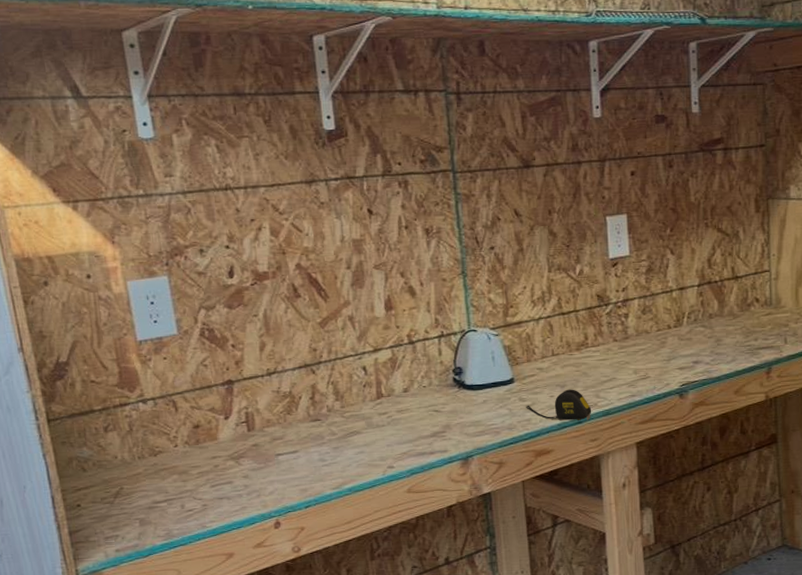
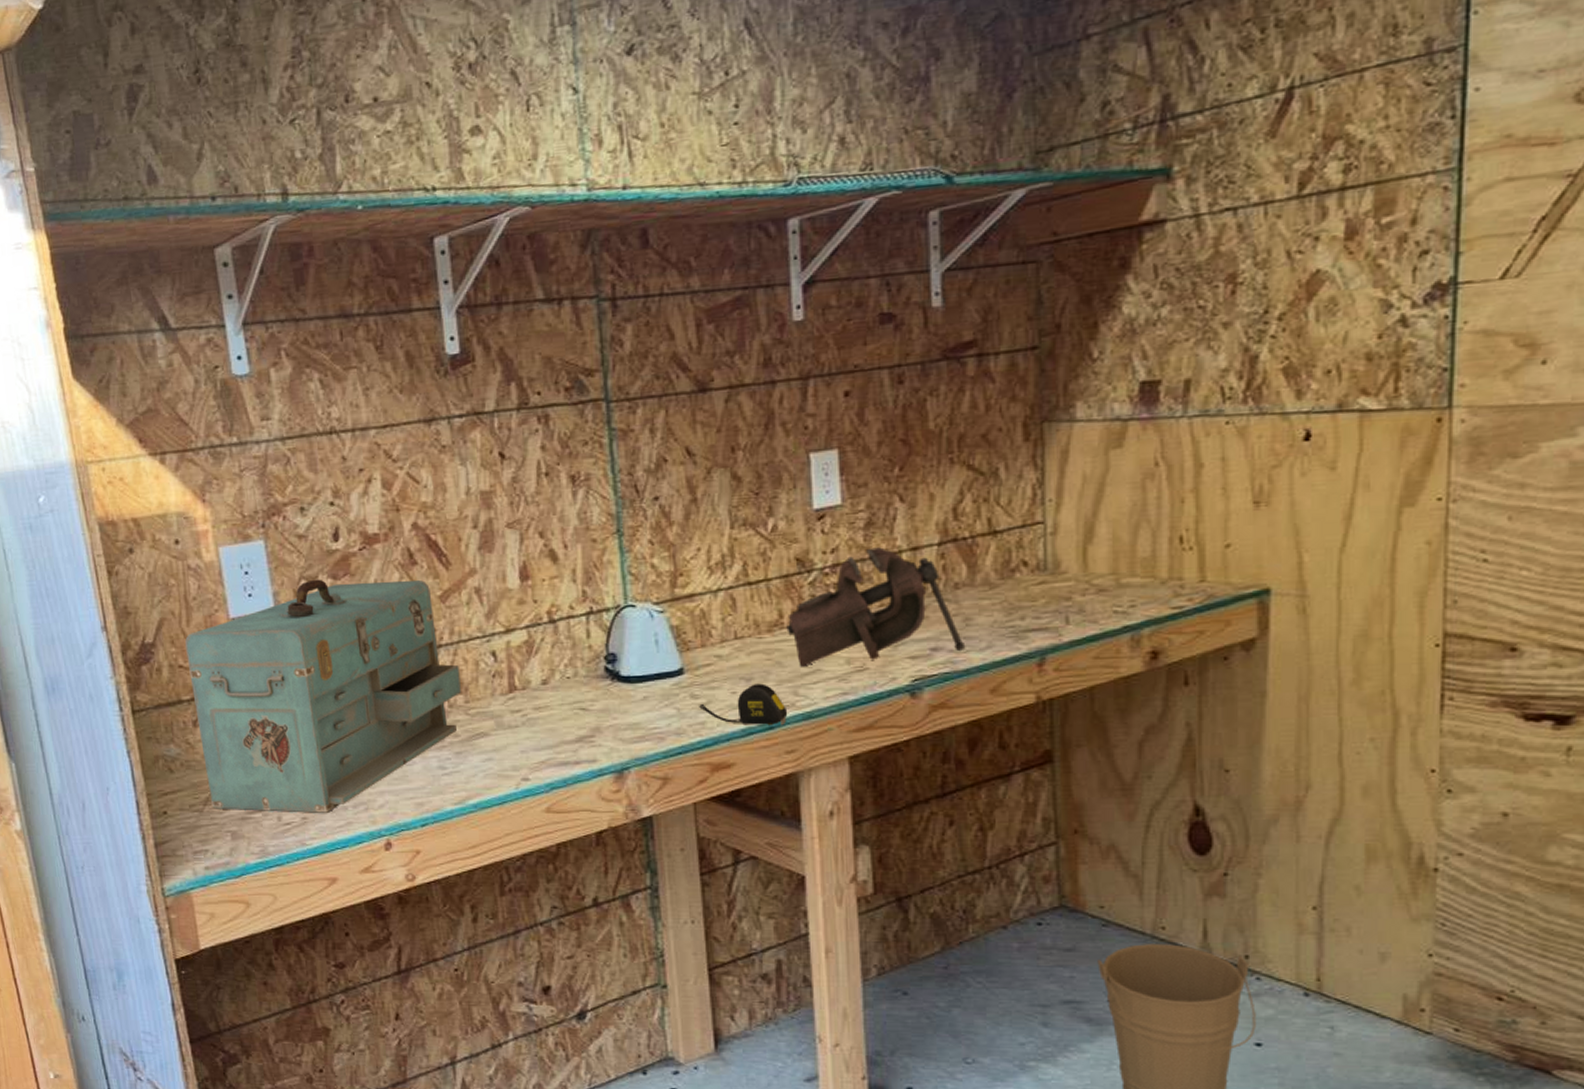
toolbox: none [96,308,338,501] -> present [184,579,461,814]
bench vise: none [590,287,718,376] -> present [786,547,966,667]

